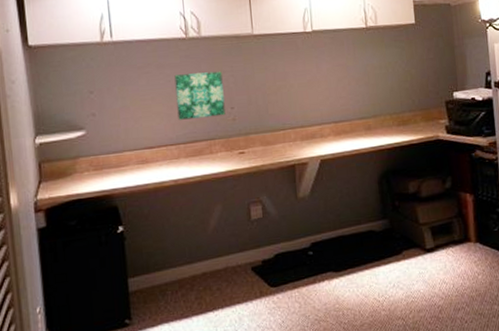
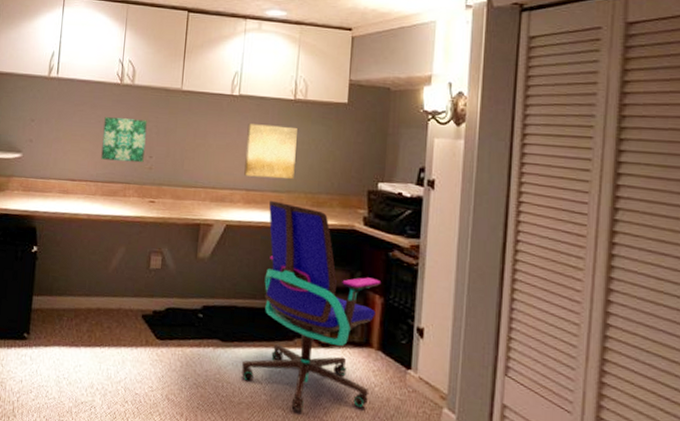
wall art: none [325,54,378,109] -> present [244,123,297,179]
office chair: none [358,127,474,317] -> present [242,200,382,412]

